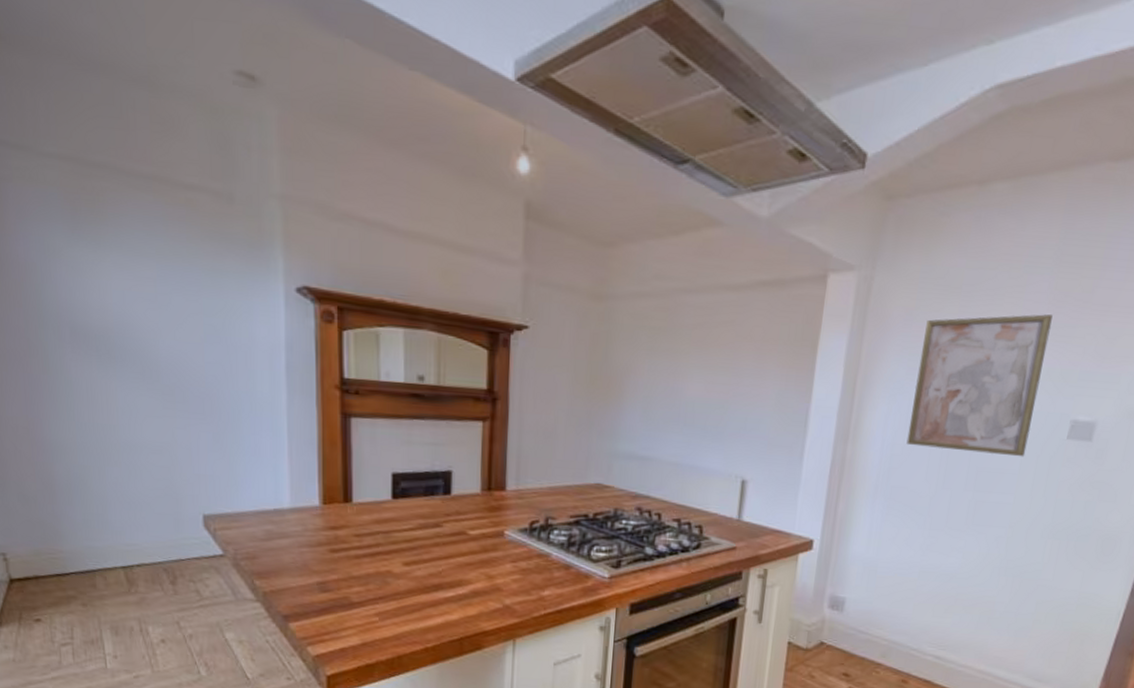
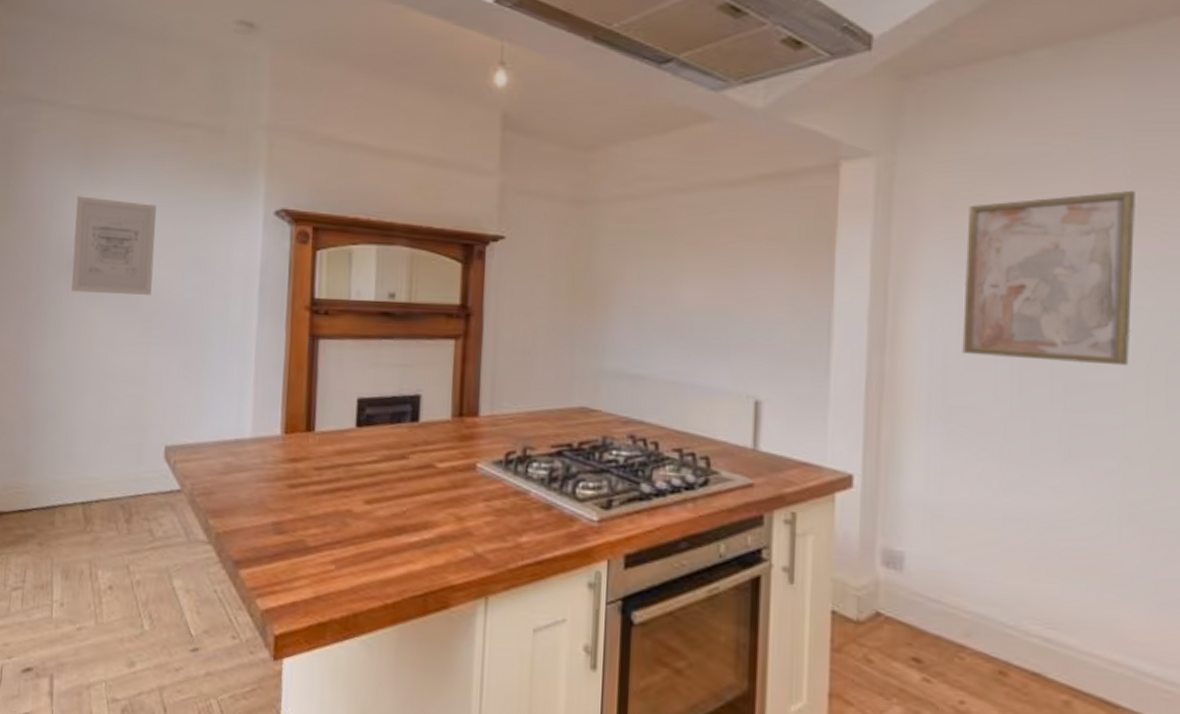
wall art: none [70,258,170,368] -> present [71,196,157,295]

